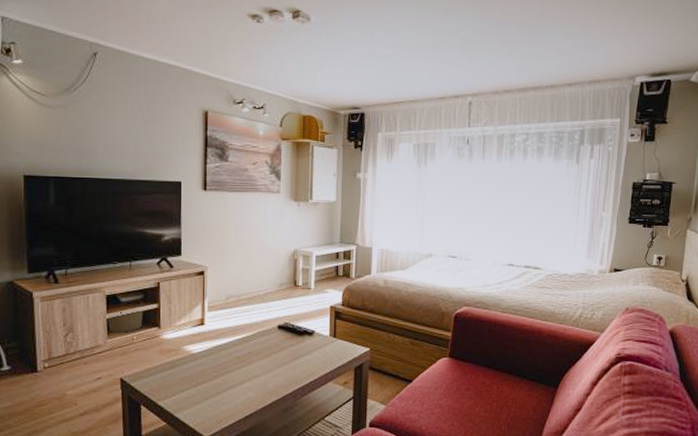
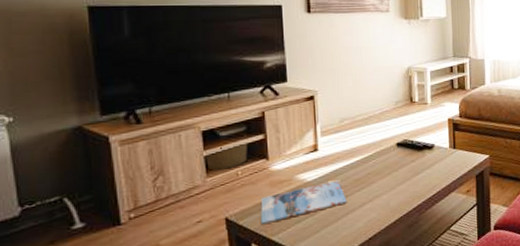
magazine: none [150,355,227,390] -> present [260,180,347,225]

